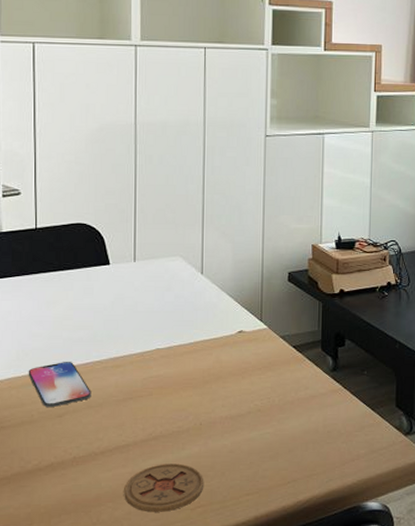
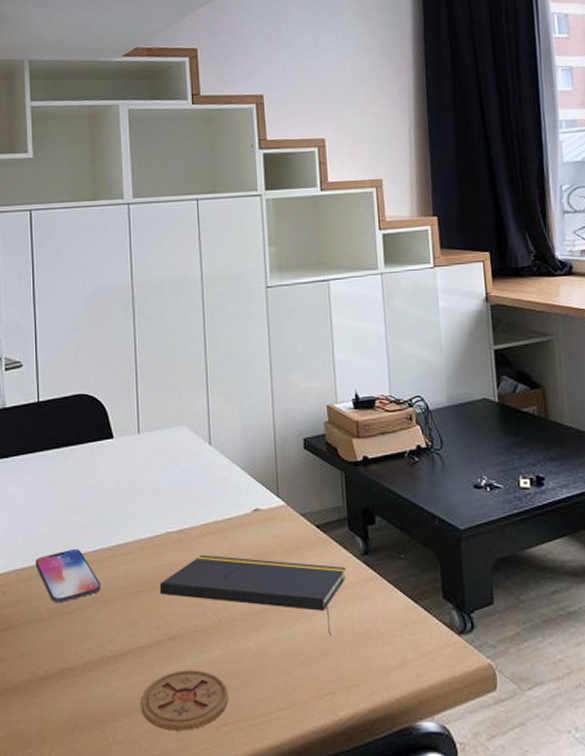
notepad: none [146,368,316,436] -> present [159,554,347,636]

